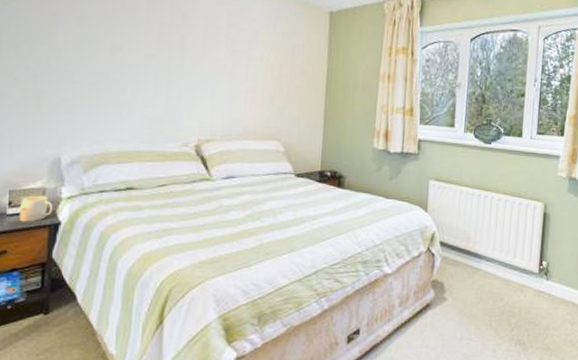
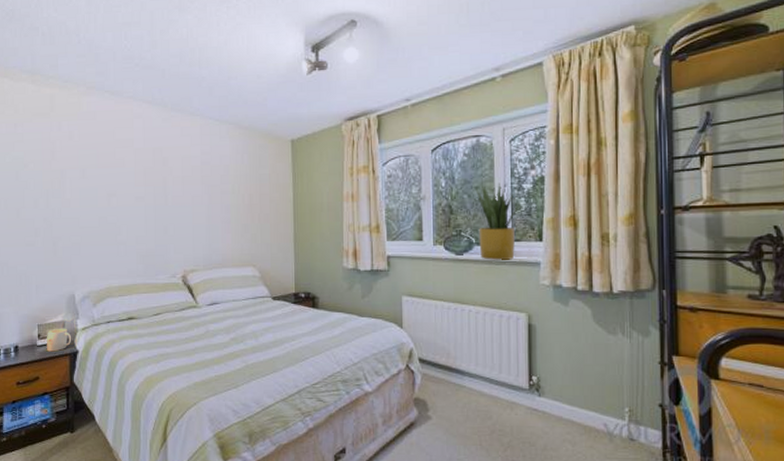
planter: none [506,77,548,152] -> present [475,182,521,260]

